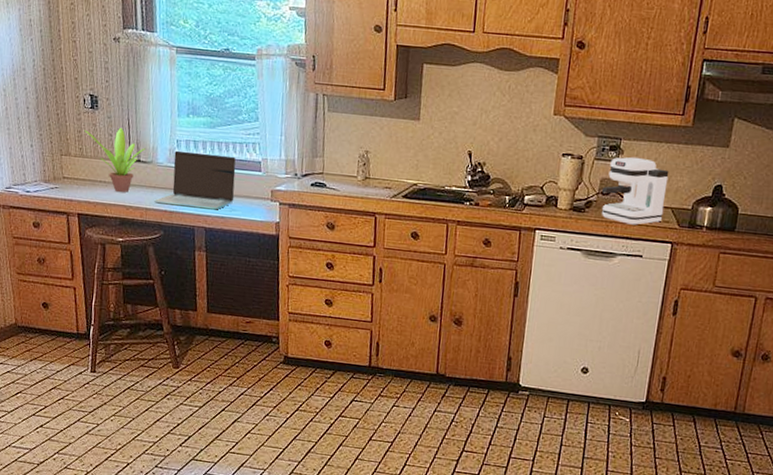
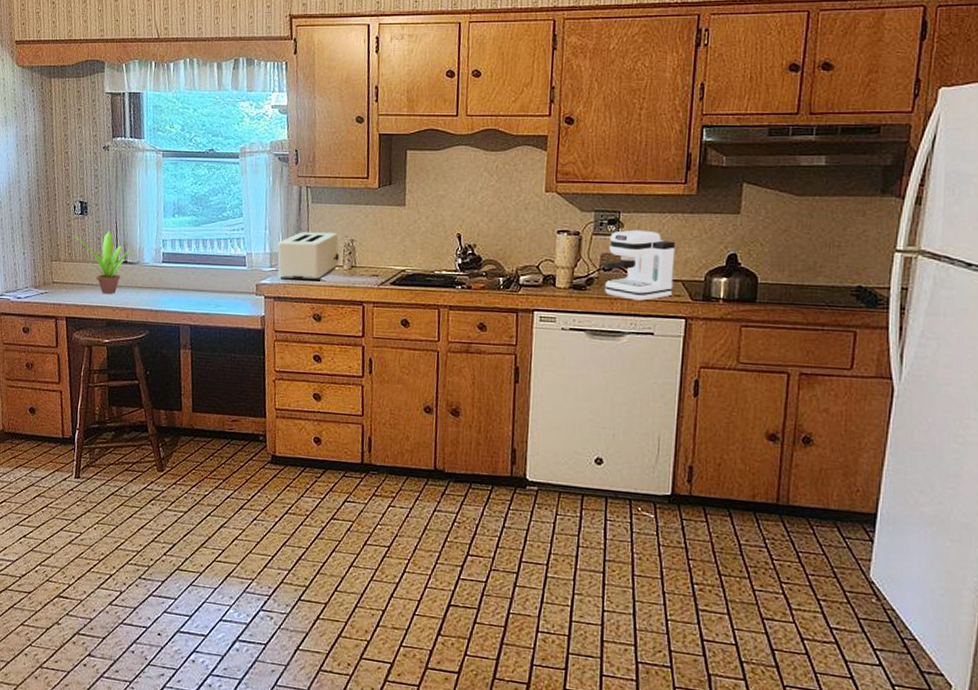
laptop: present [154,150,236,210] -> none [140,250,221,307]
toaster: none [292,140,354,191] -> present [277,232,339,282]

